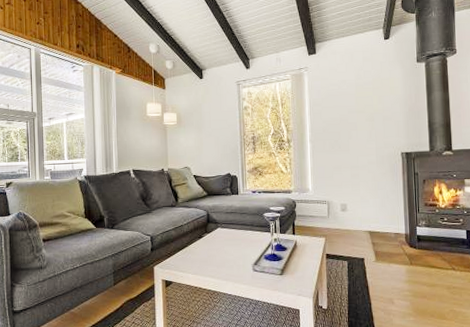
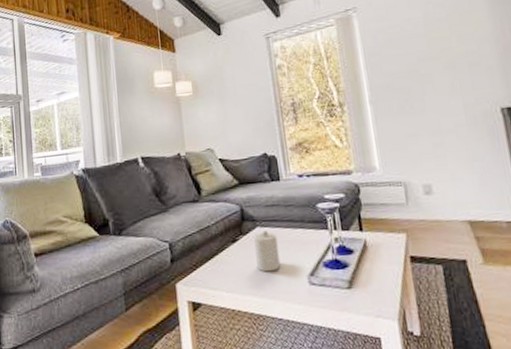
candle: none [215,231,234,261] -> present [254,230,281,272]

